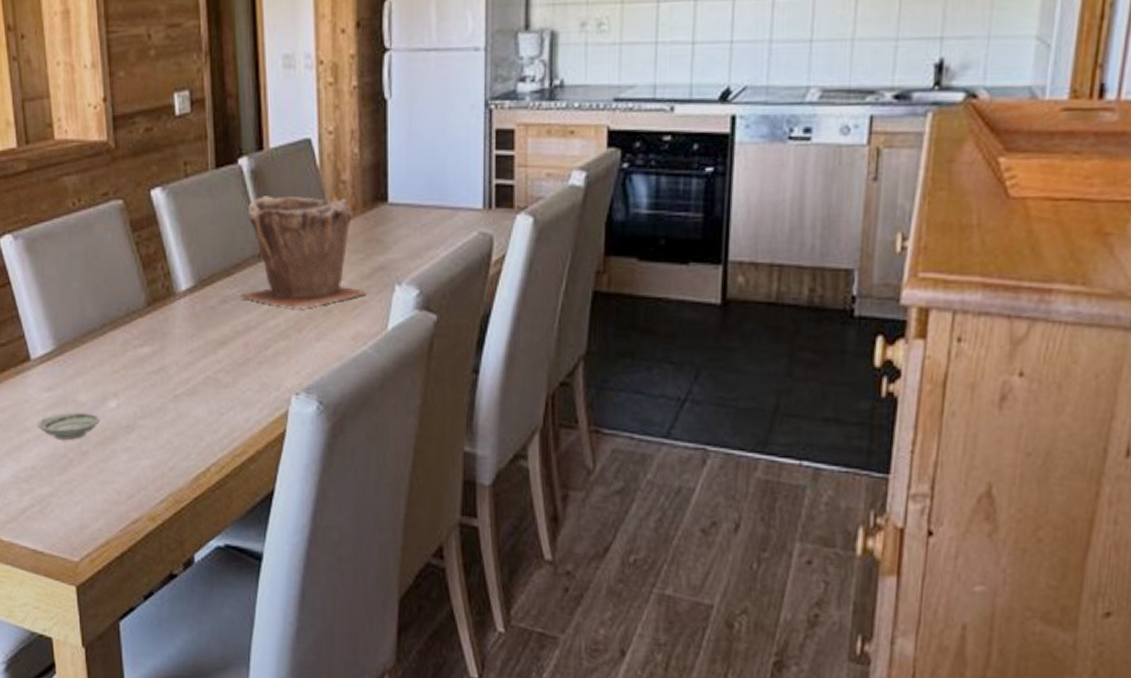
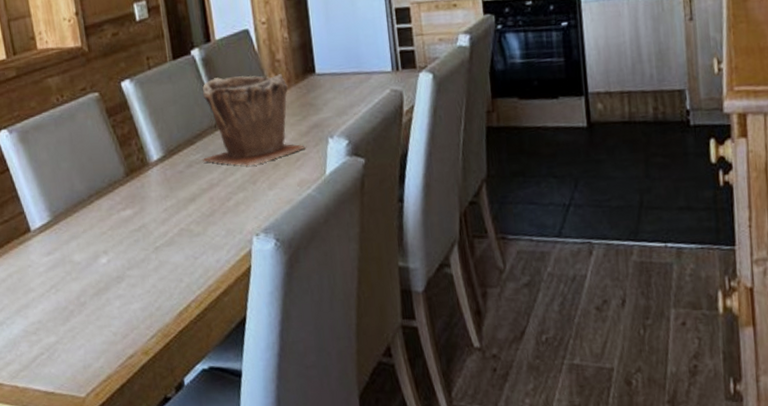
saucer: present [37,412,100,441] -> none [40,270,94,296]

